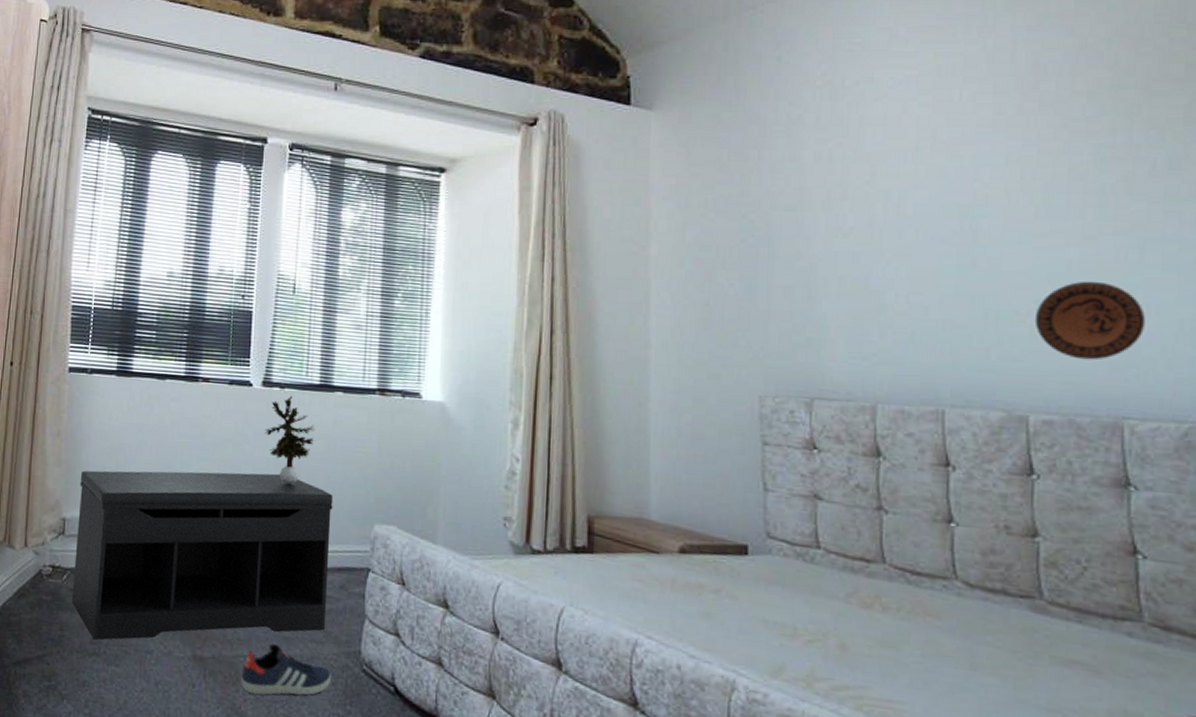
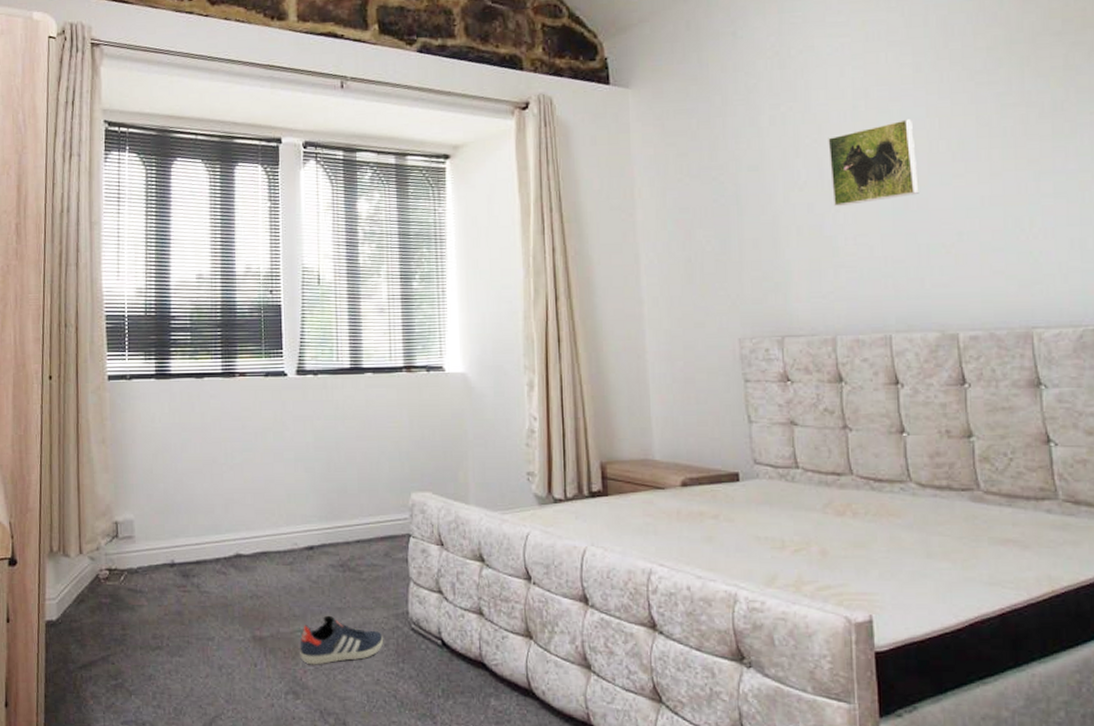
bench: present [71,470,334,640] -> none [128,456,374,634]
potted plant: present [264,396,315,485] -> none [302,382,350,465]
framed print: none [882,166,991,259] -> present [828,119,919,207]
decorative plate: present [1034,281,1145,360] -> none [958,212,1044,281]

